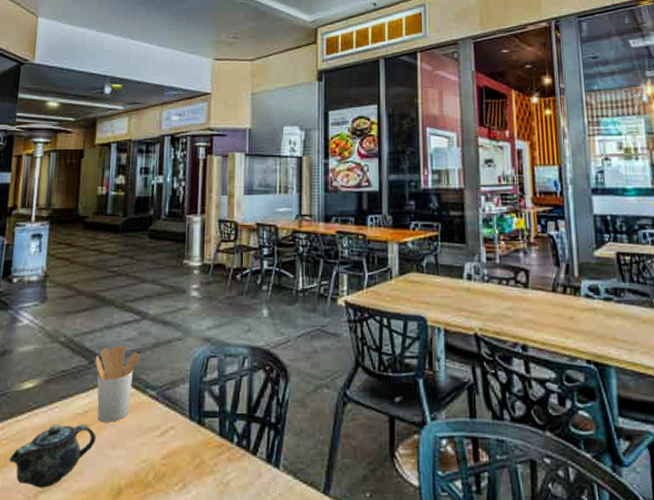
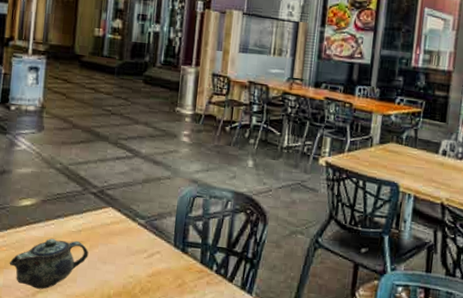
utensil holder: present [95,345,140,422] -> none [89,177,131,242]

